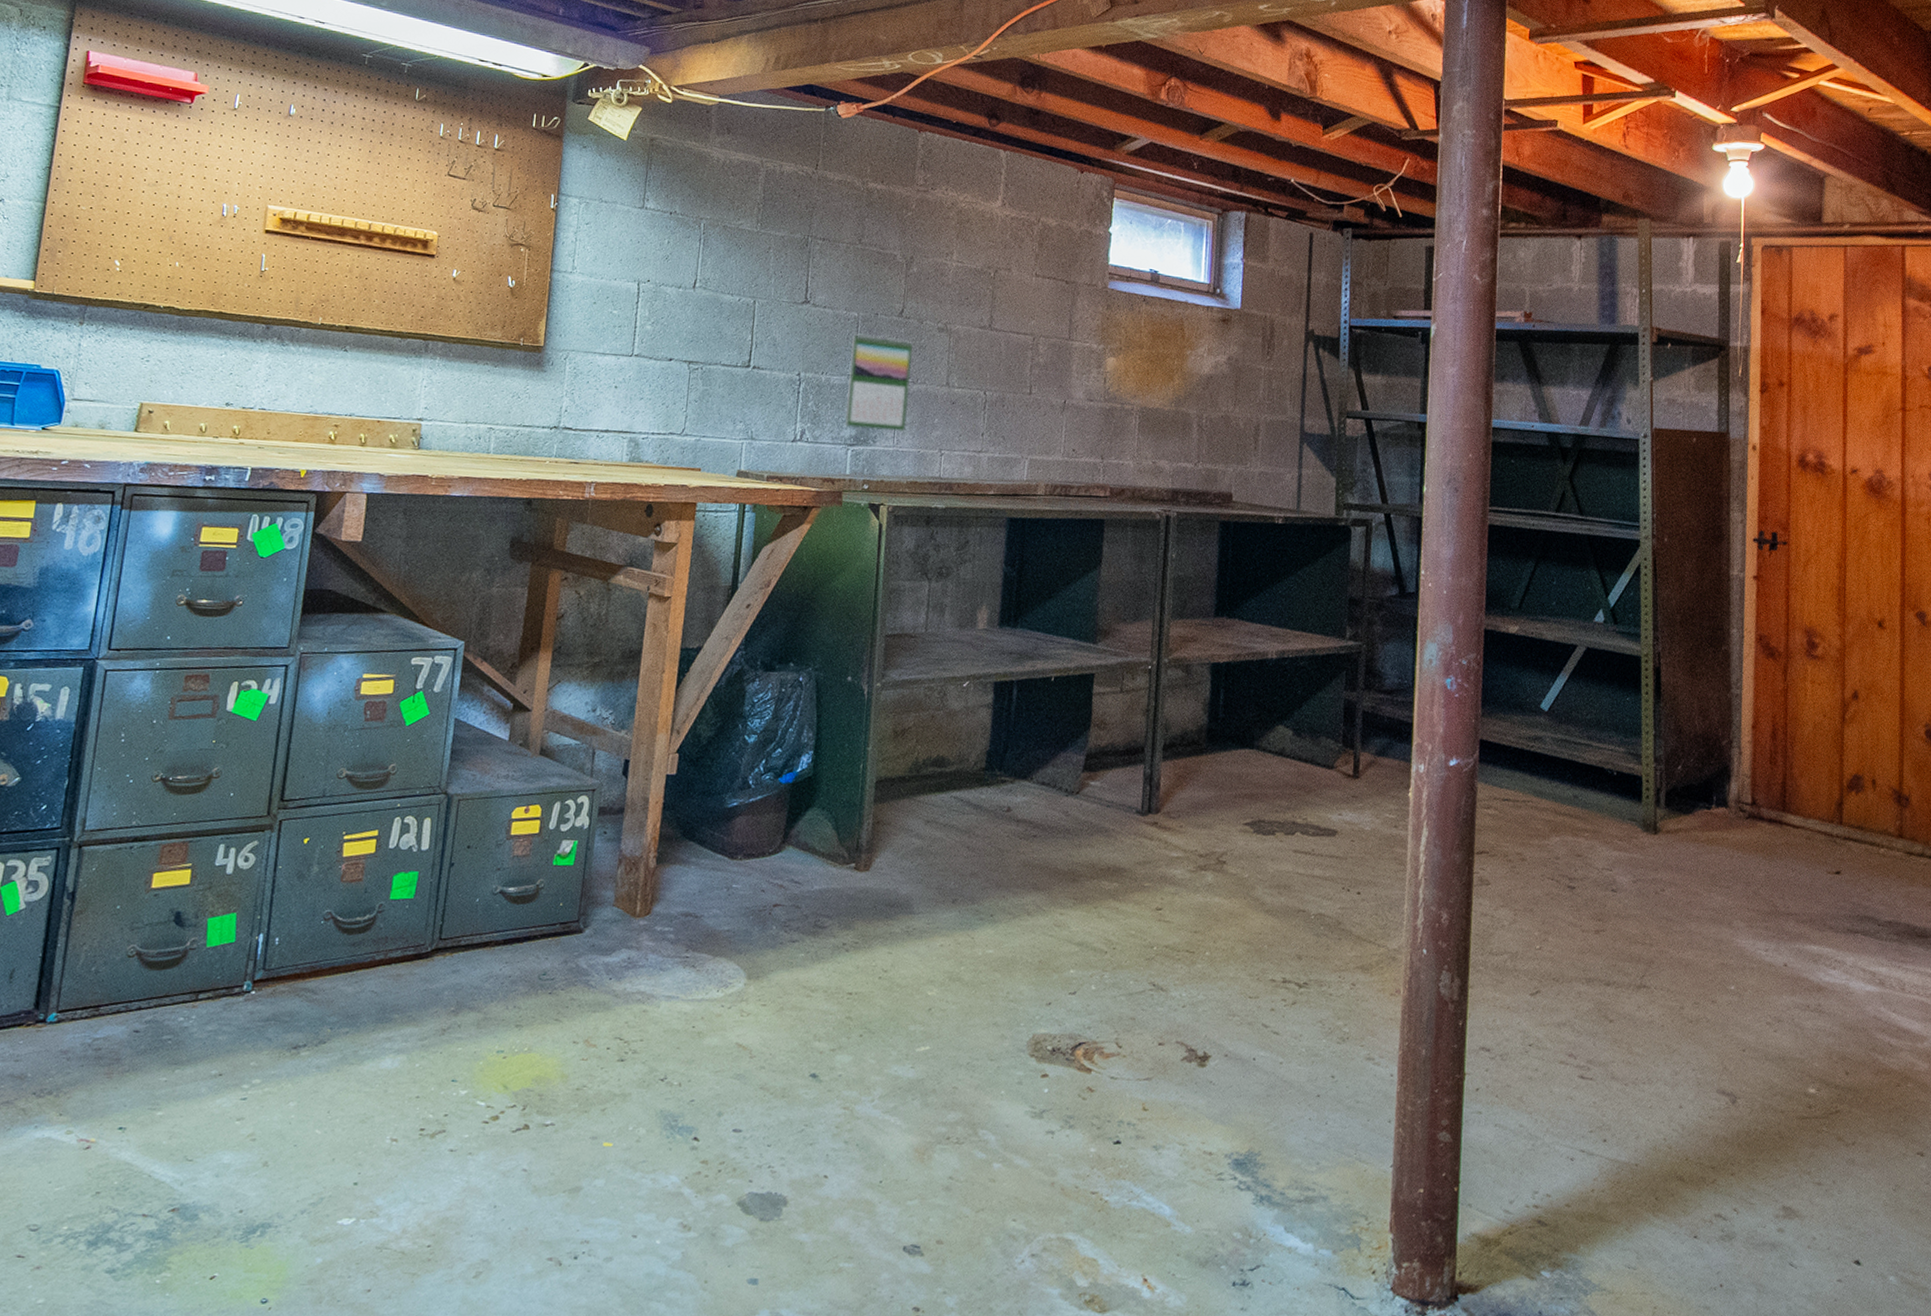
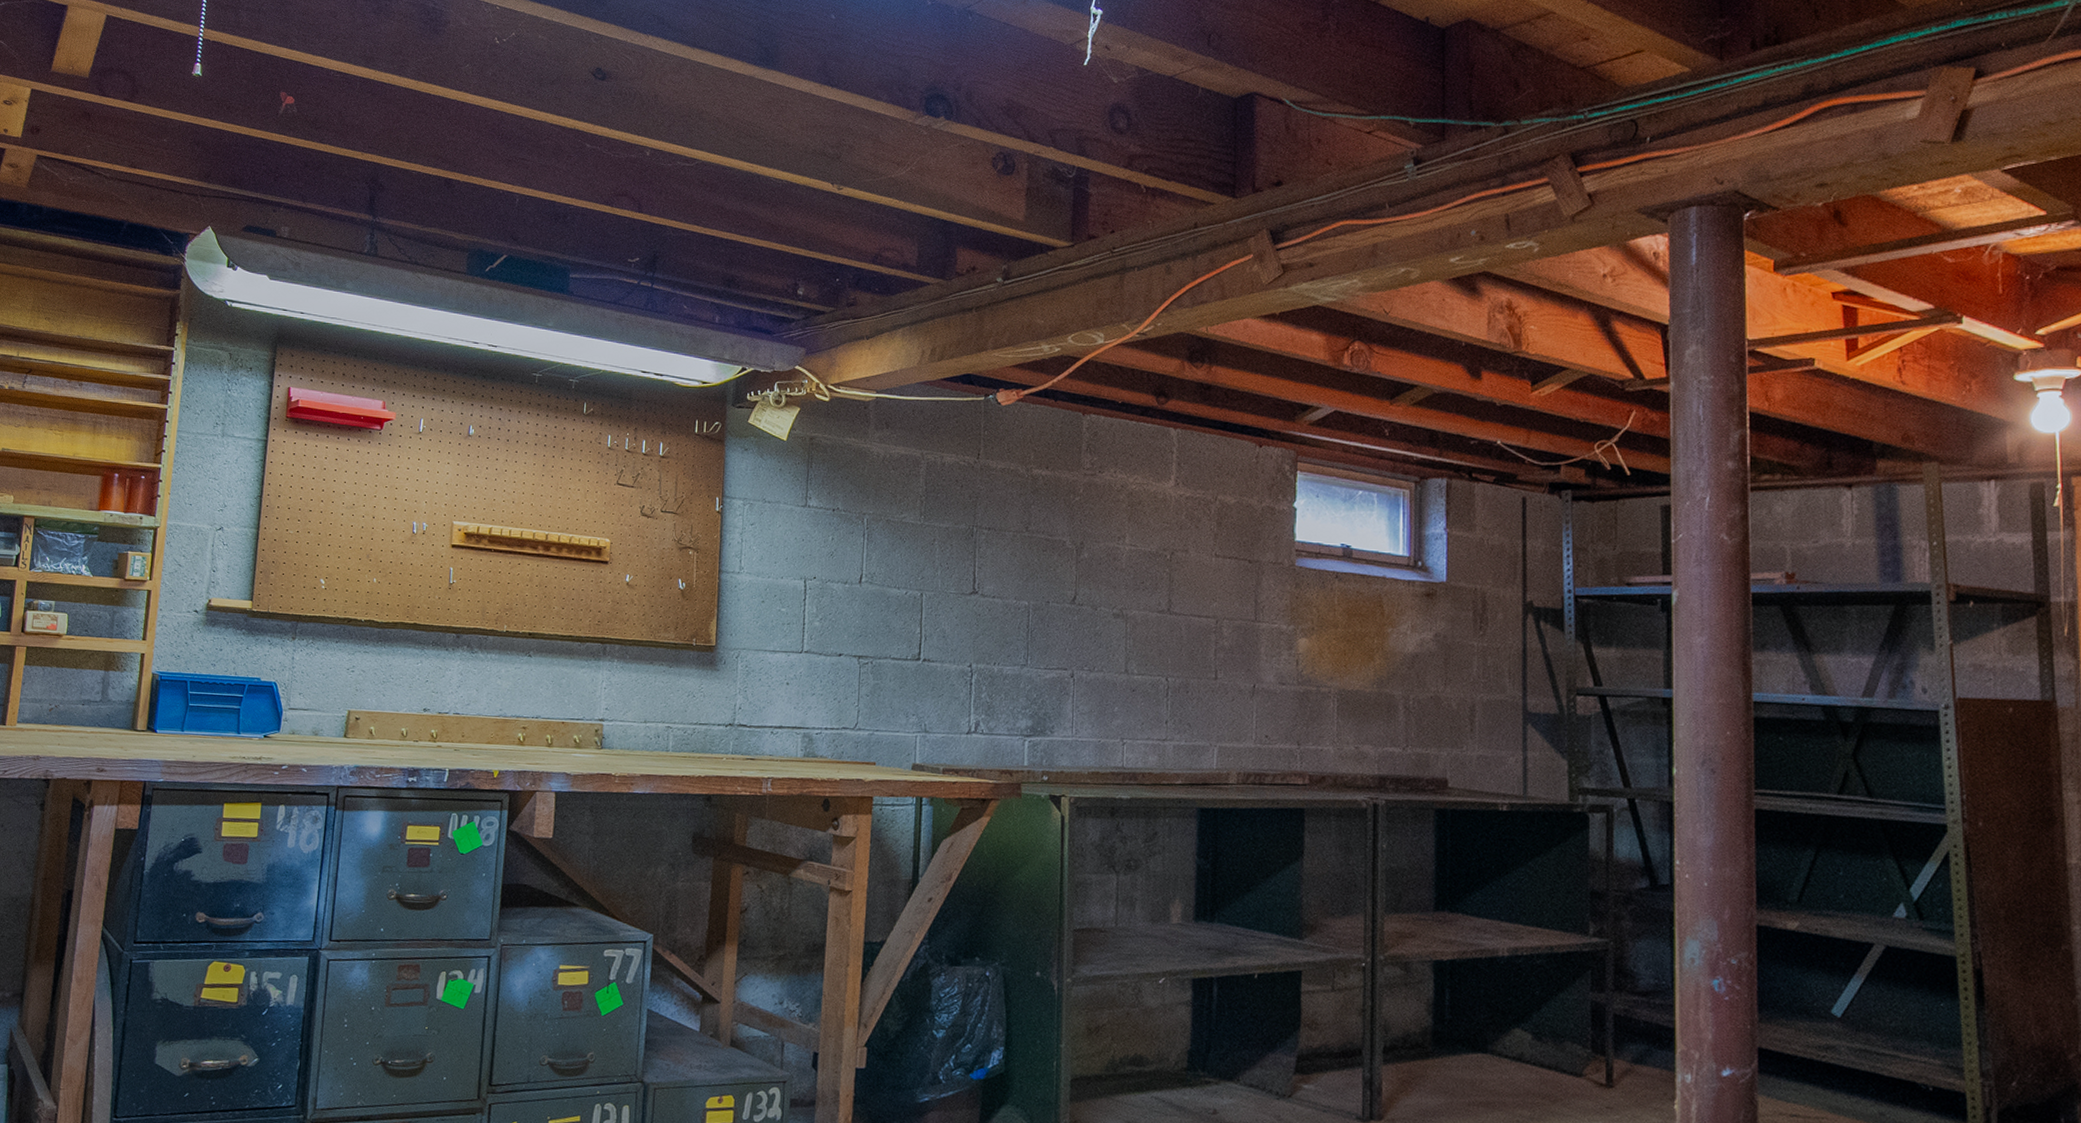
calendar: present [844,333,914,432] -> none [1019,622,1088,721]

